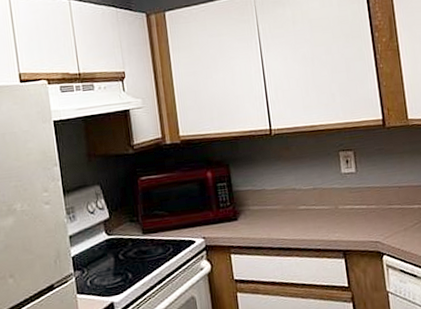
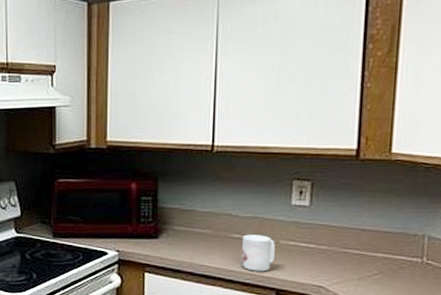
mug: none [307,203,337,238] -> present [241,234,275,272]

